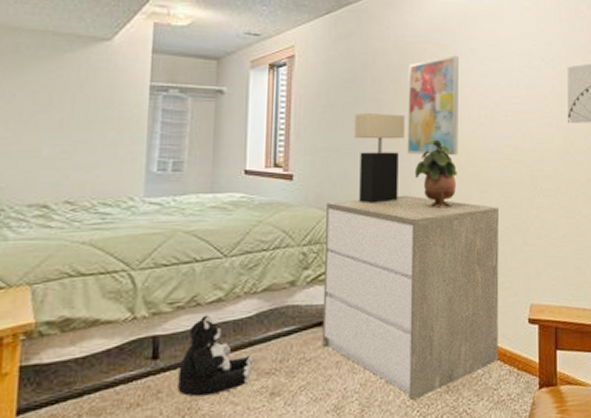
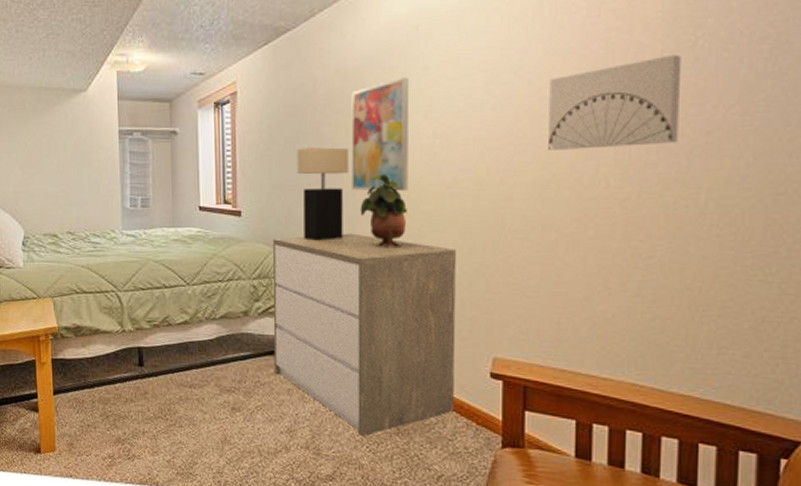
plush toy: present [178,315,255,397] -> none [159,334,218,402]

